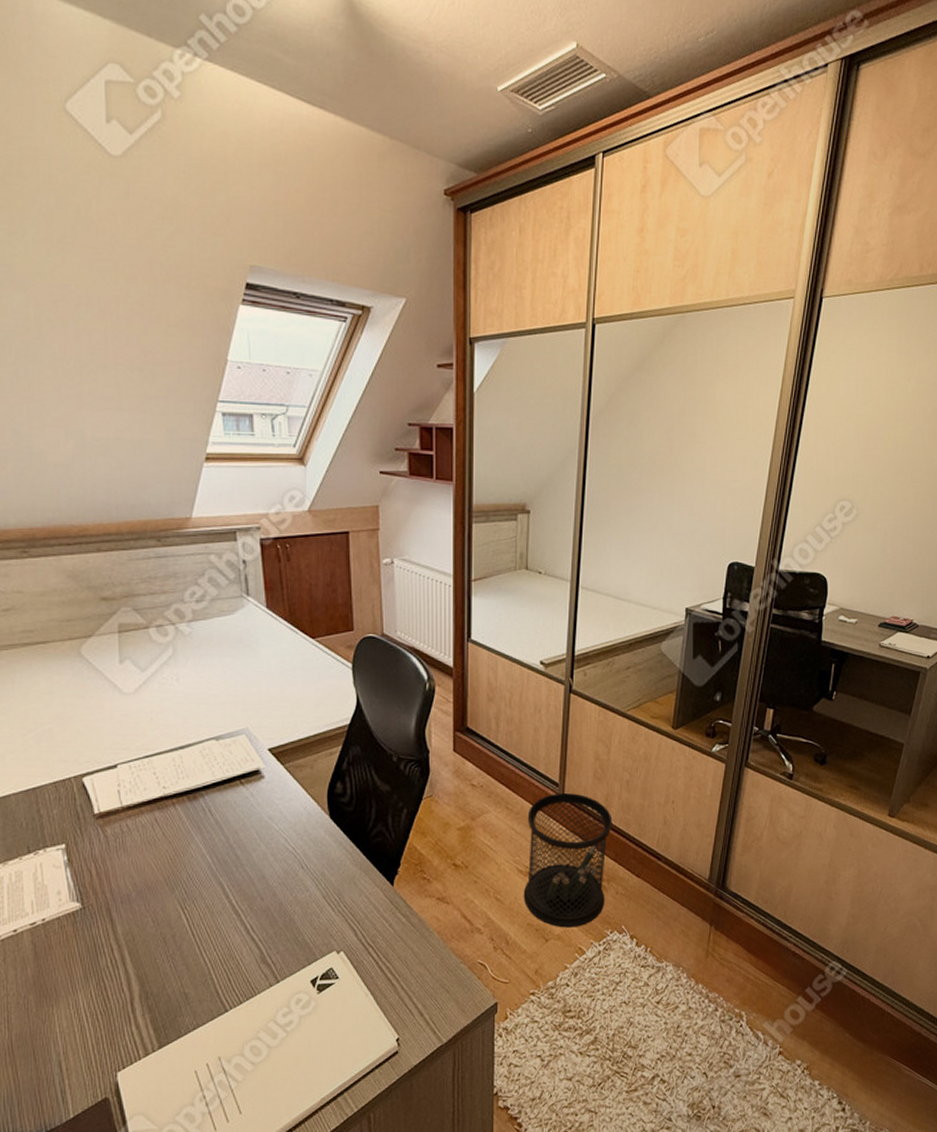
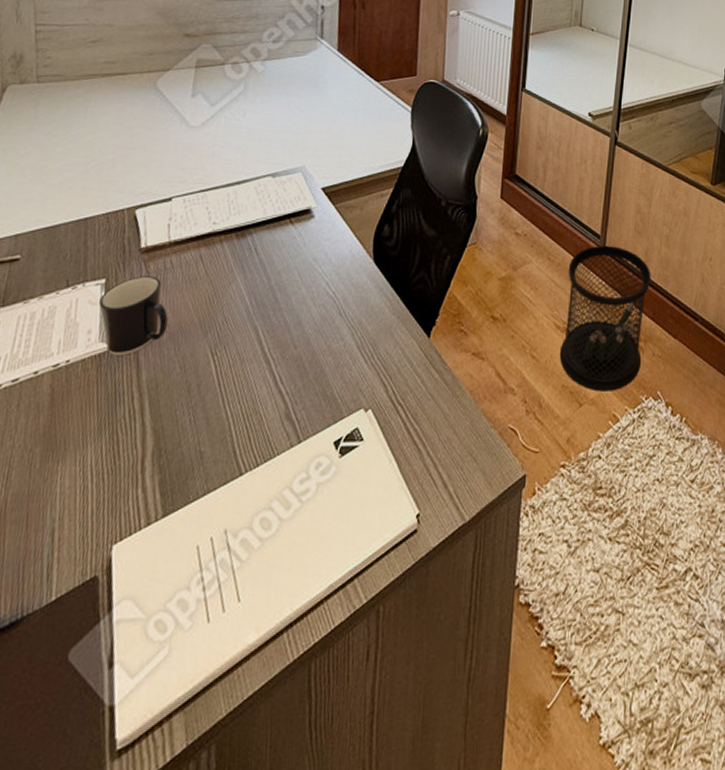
mug: none [63,839,133,913] -> present [99,276,168,355]

